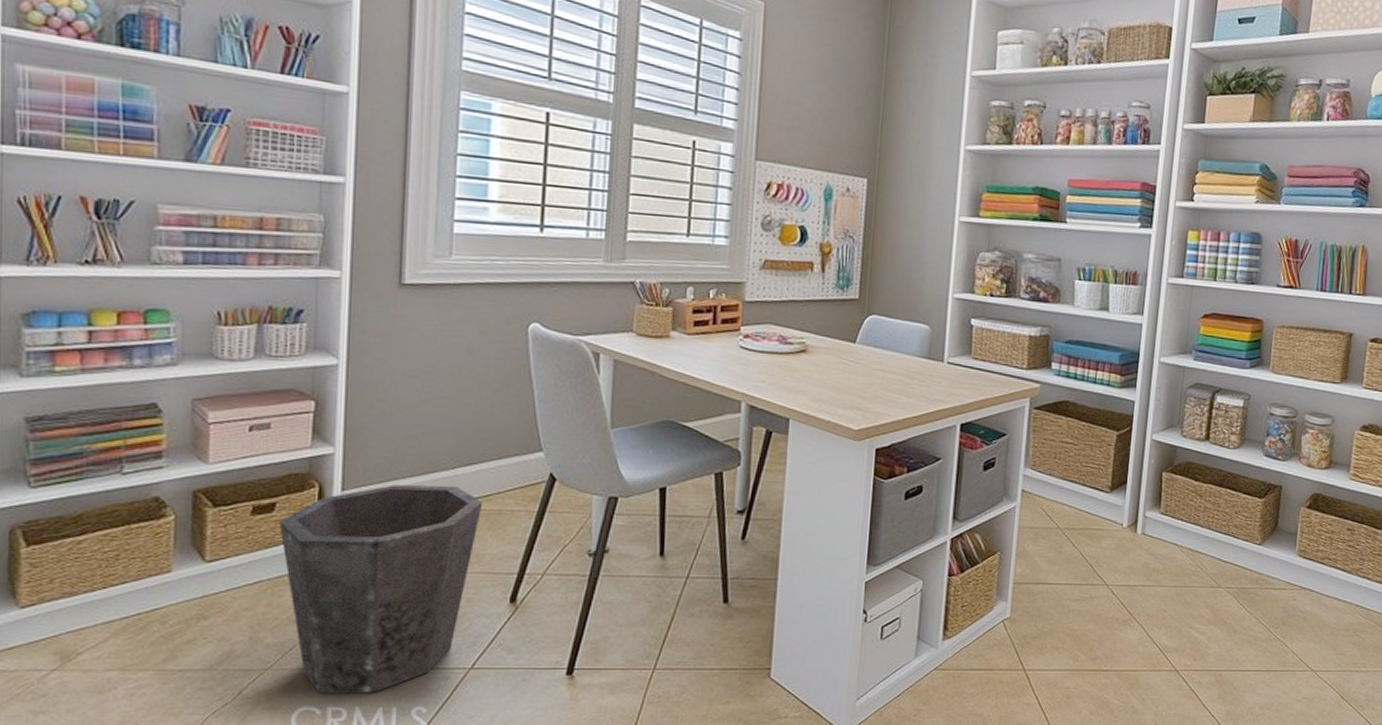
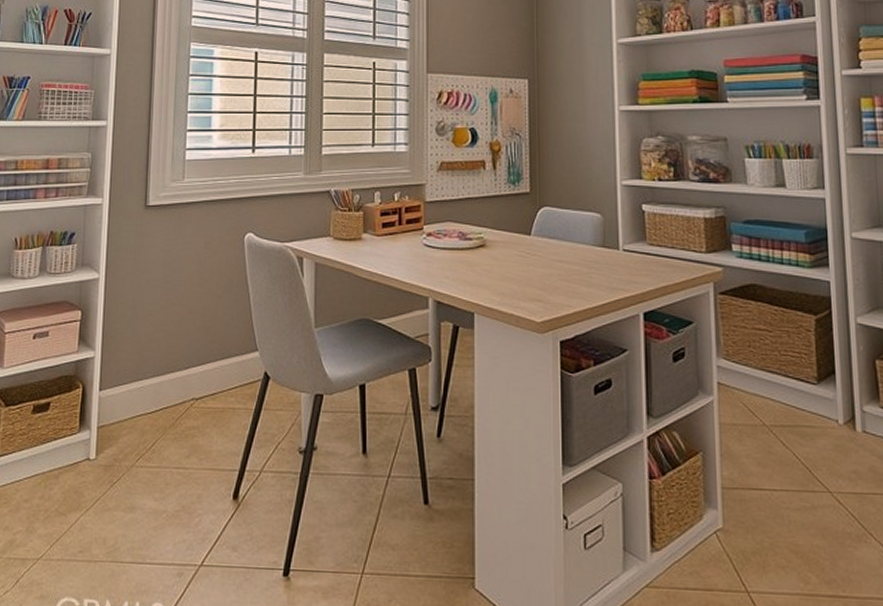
waste bin: present [279,485,483,694] -> none [52,385,210,587]

